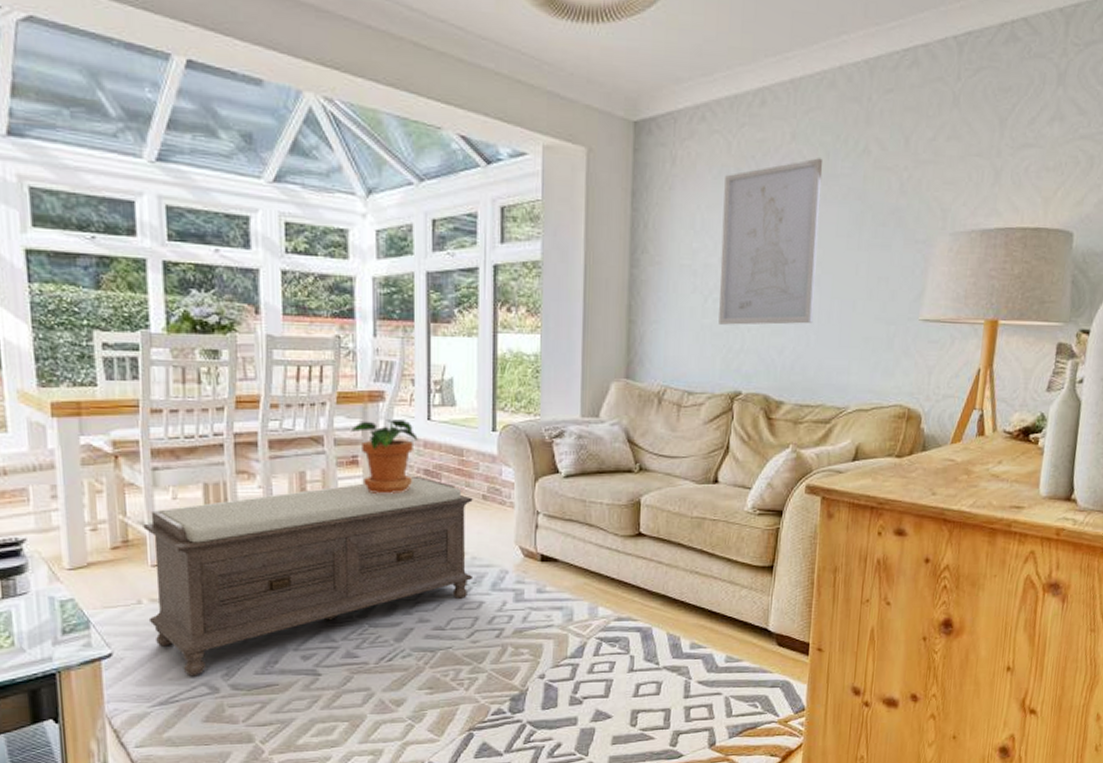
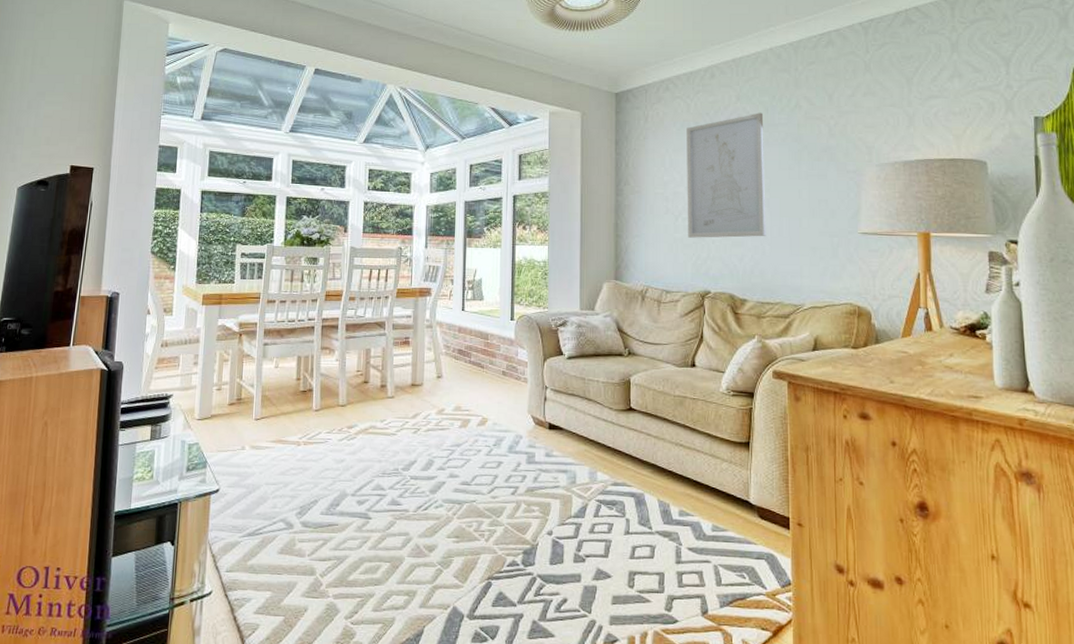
bench: present [143,475,474,675] -> none [248,354,495,512]
potted plant: present [350,419,418,494] -> none [405,310,454,368]

